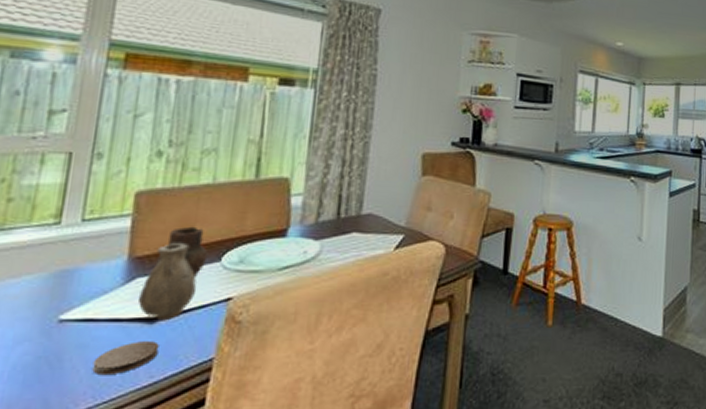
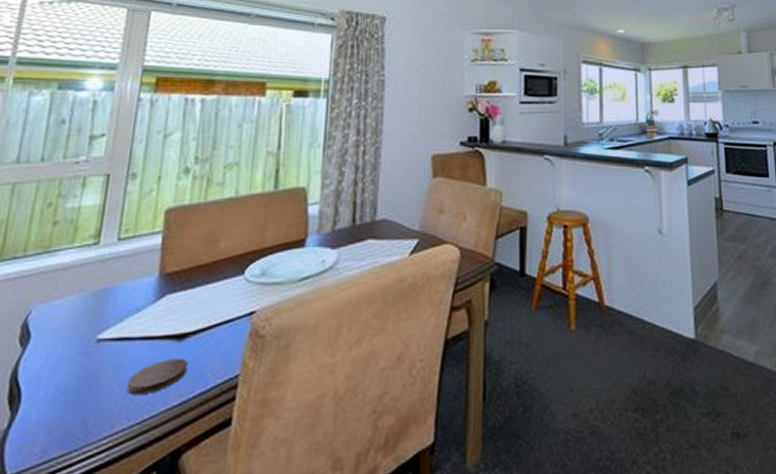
vase: present [138,226,208,320] -> none [169,240,232,336]

